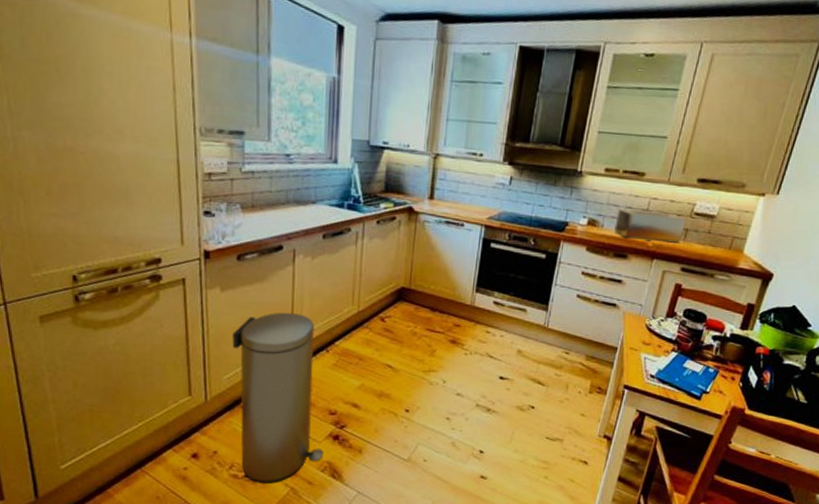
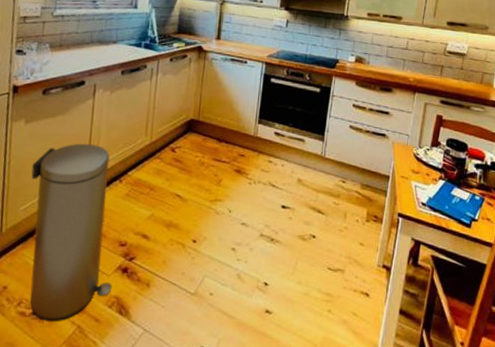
toaster: present [614,208,686,244] -> none [379,47,441,79]

